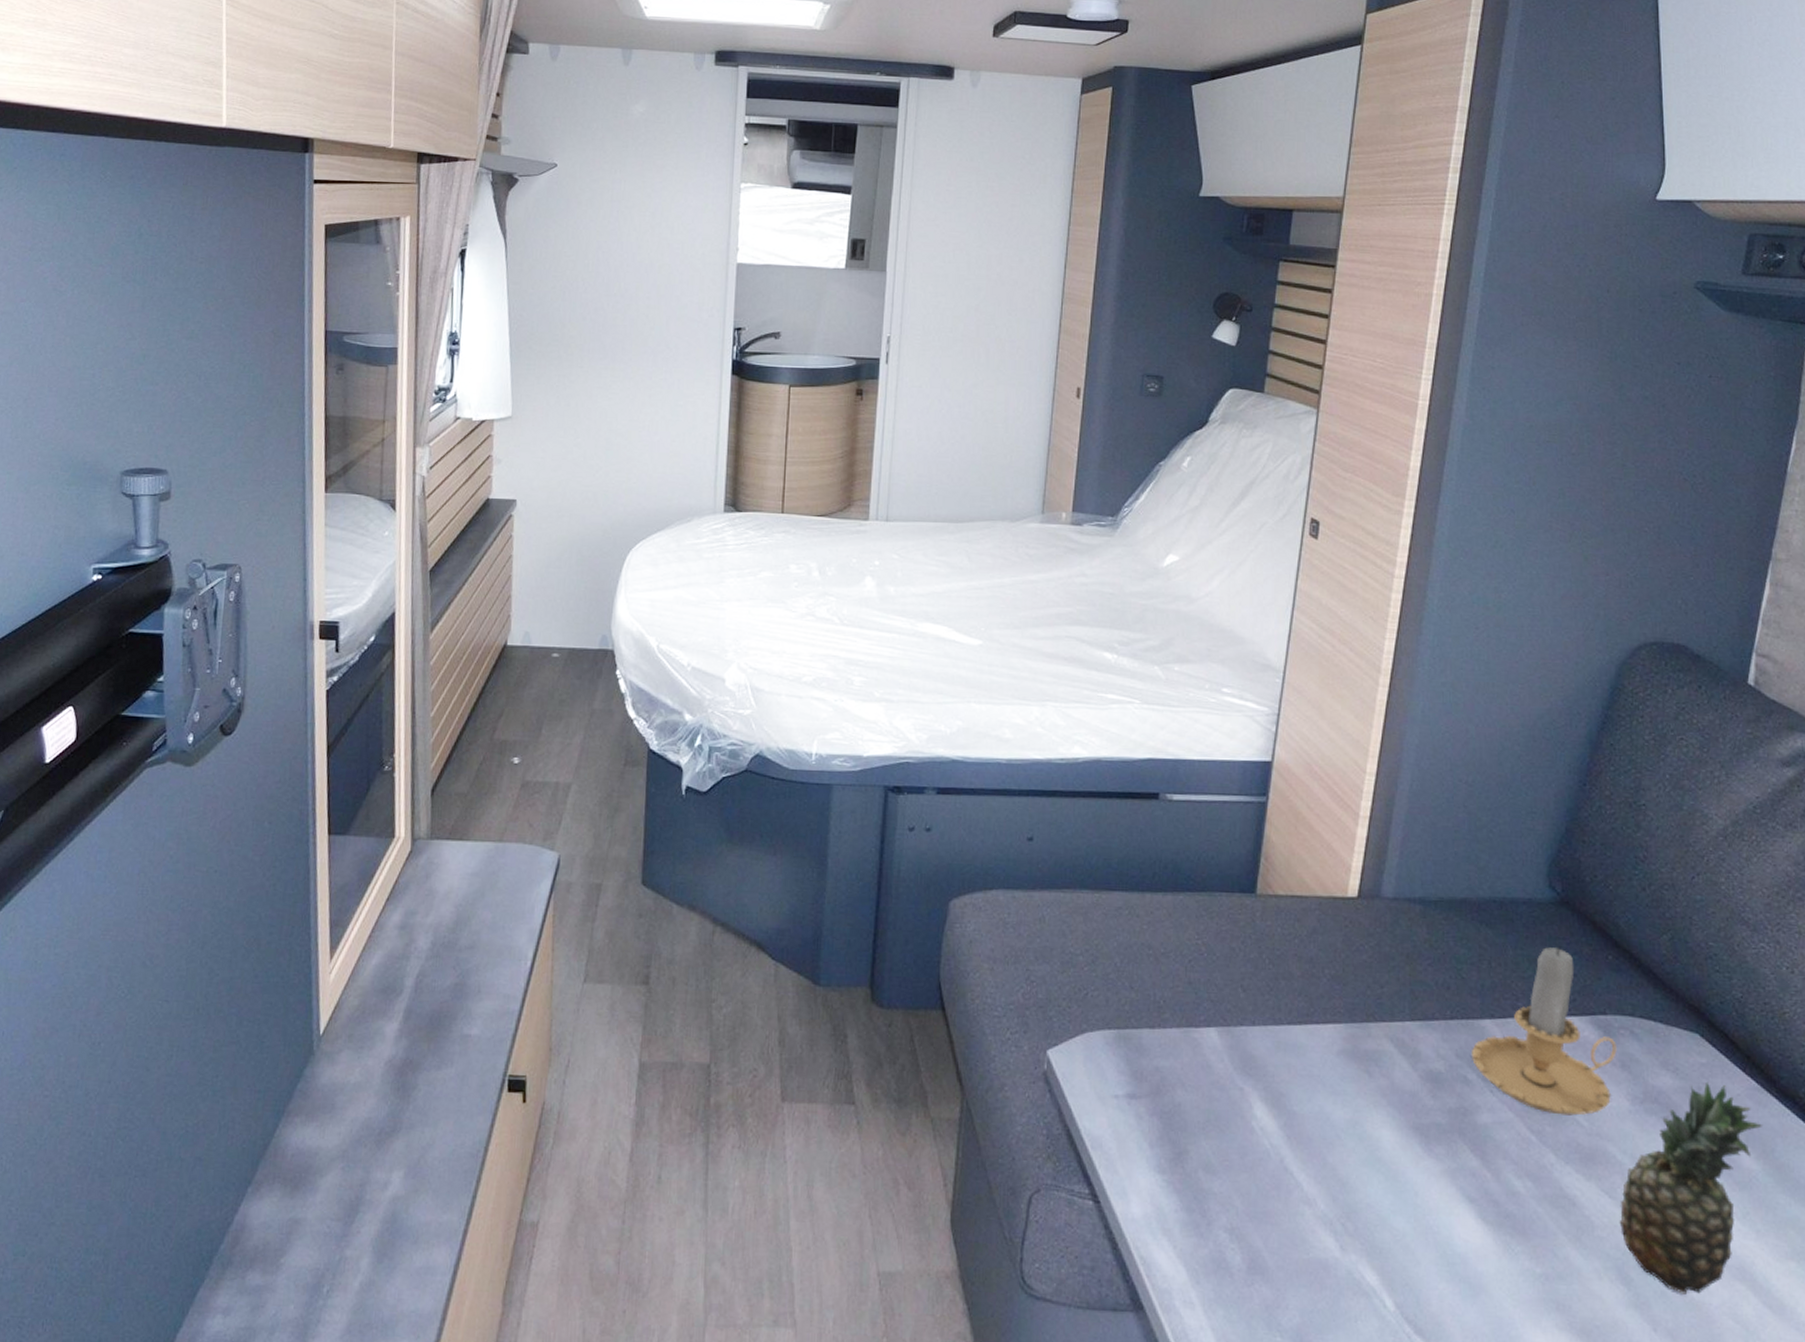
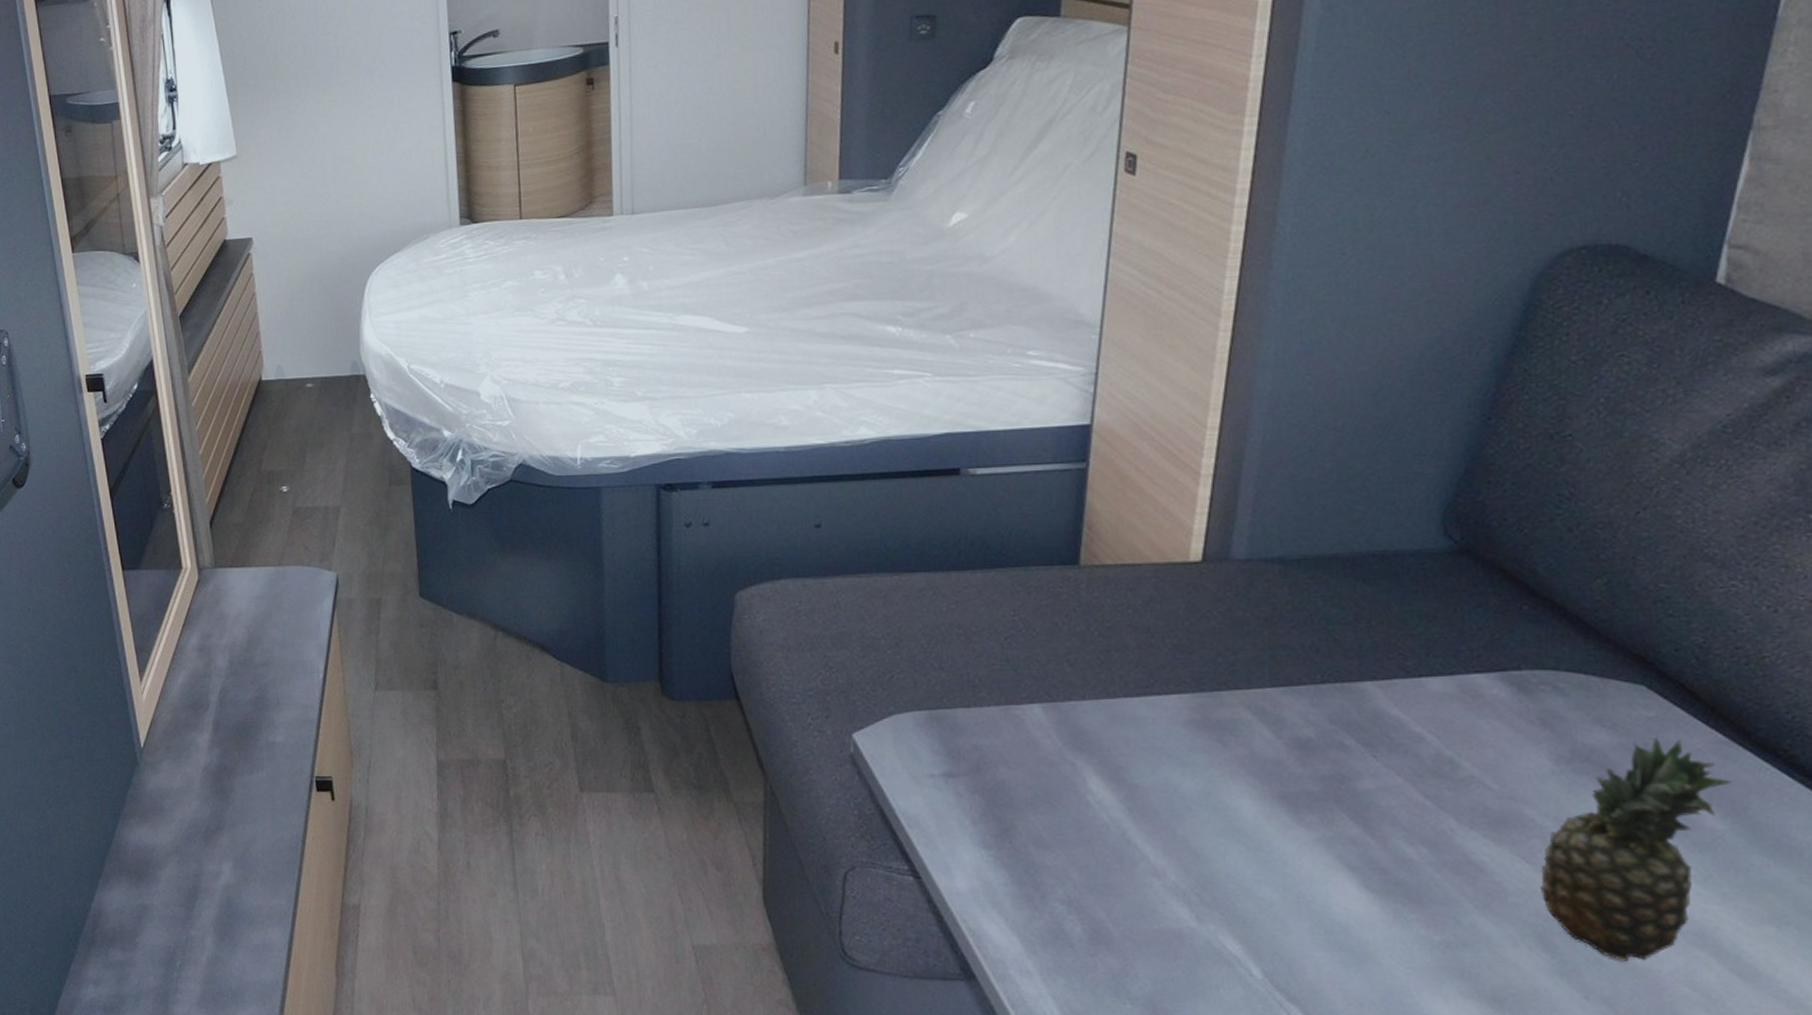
candle: present [1472,945,1617,1116] -> none [1349,598,1535,779]

